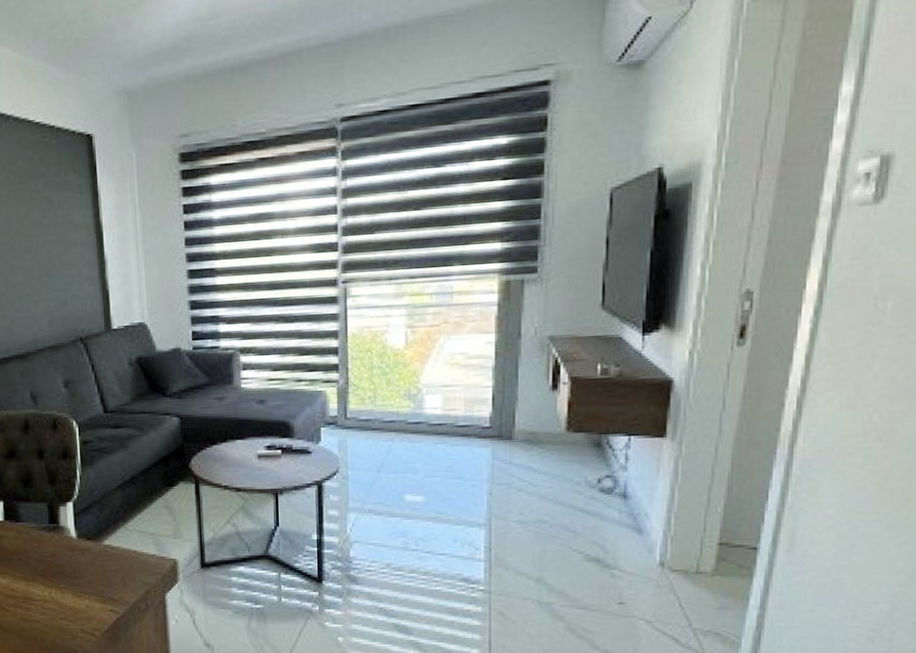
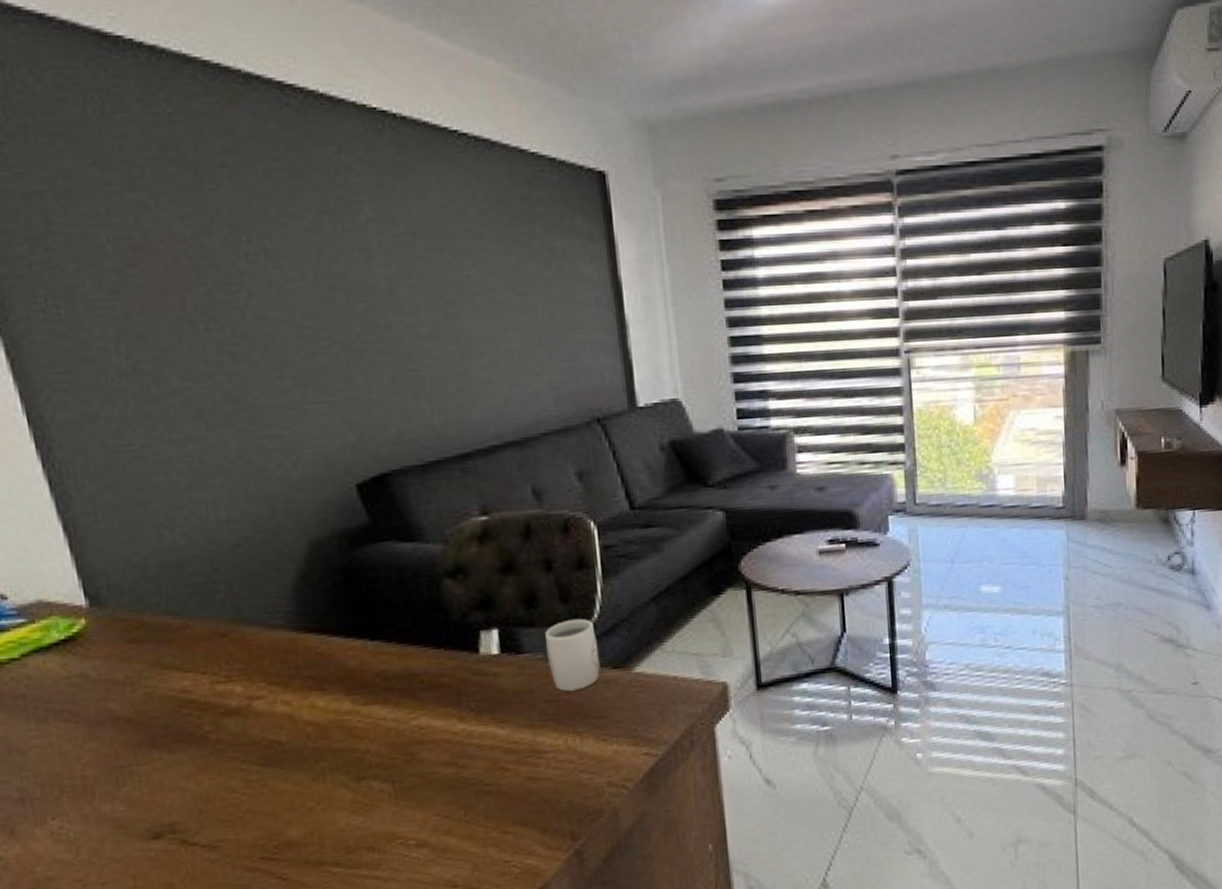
mug: none [37,498,78,554] -> present [545,618,600,691]

